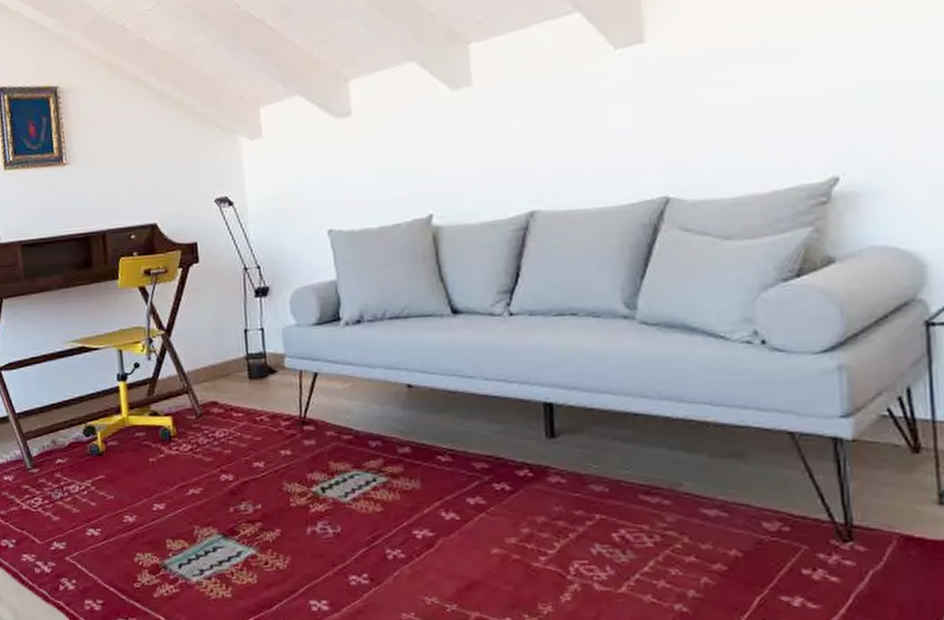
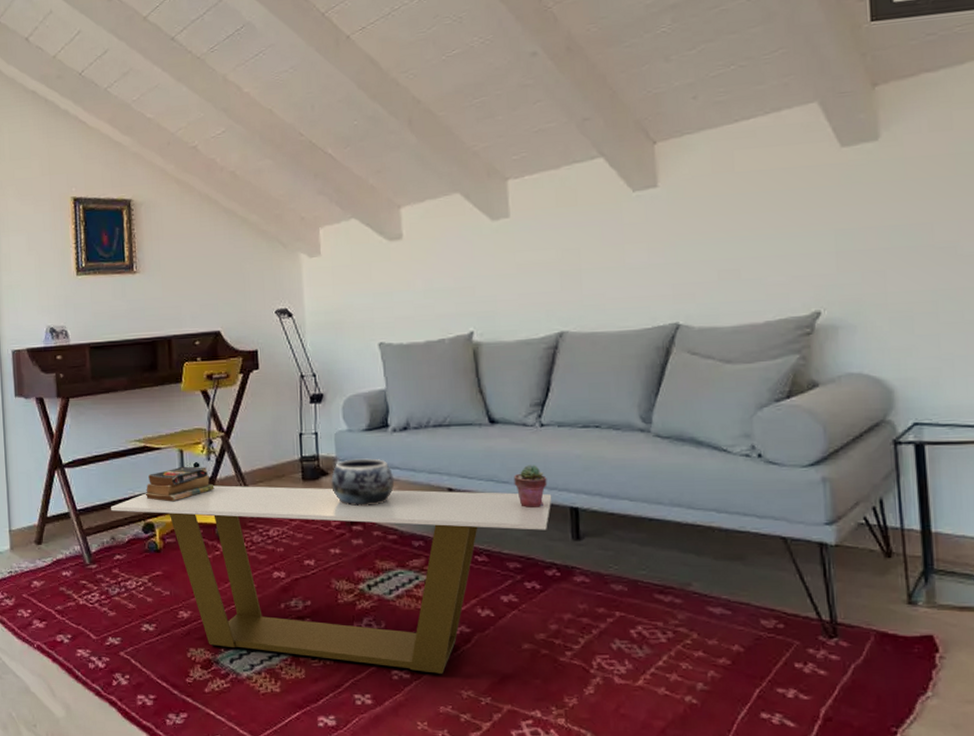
coffee table: none [50,385,523,581] -> present [111,485,552,675]
books: none [84,366,156,404] -> present [145,466,214,502]
decorative bowl: none [279,354,349,405] -> present [331,458,395,506]
potted succulent: none [479,357,518,404] -> present [513,465,547,507]

